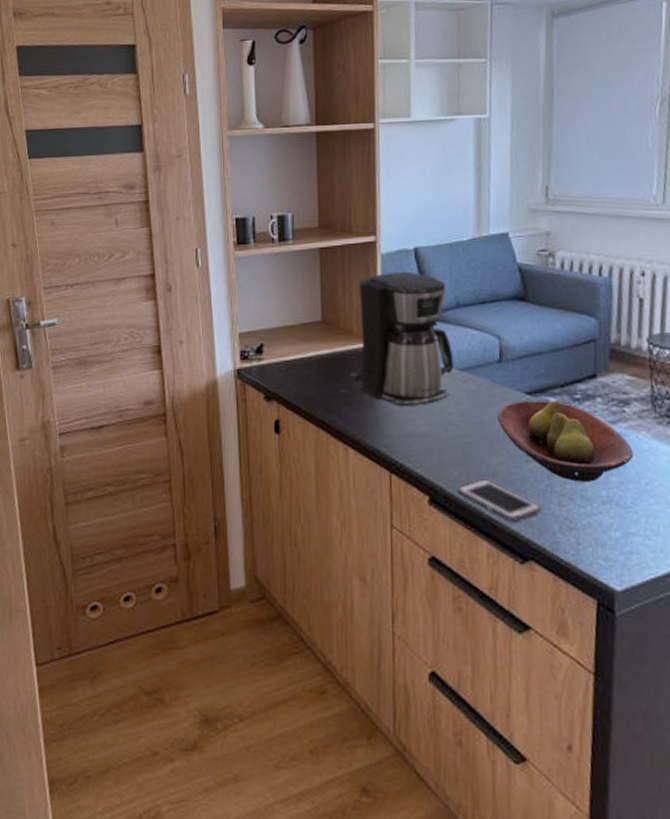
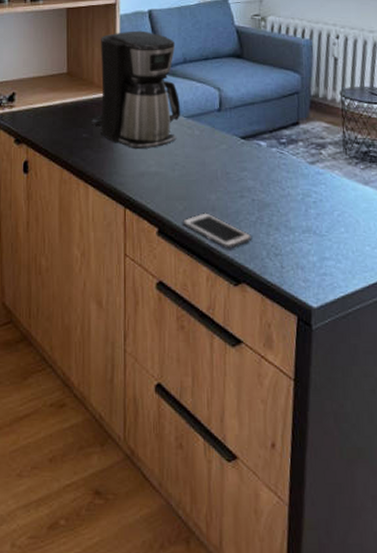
fruit bowl: present [498,400,634,482] -> none [217,143,329,214]

